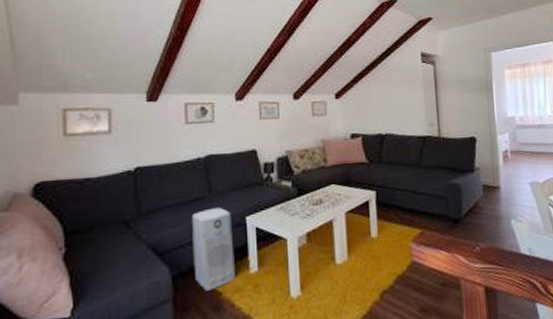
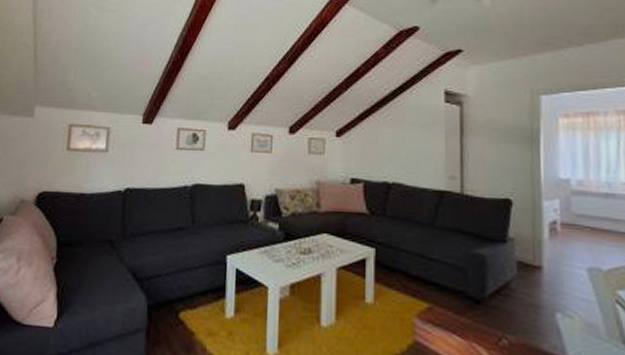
air purifier: present [192,207,235,291] -> none [169,240,212,328]

